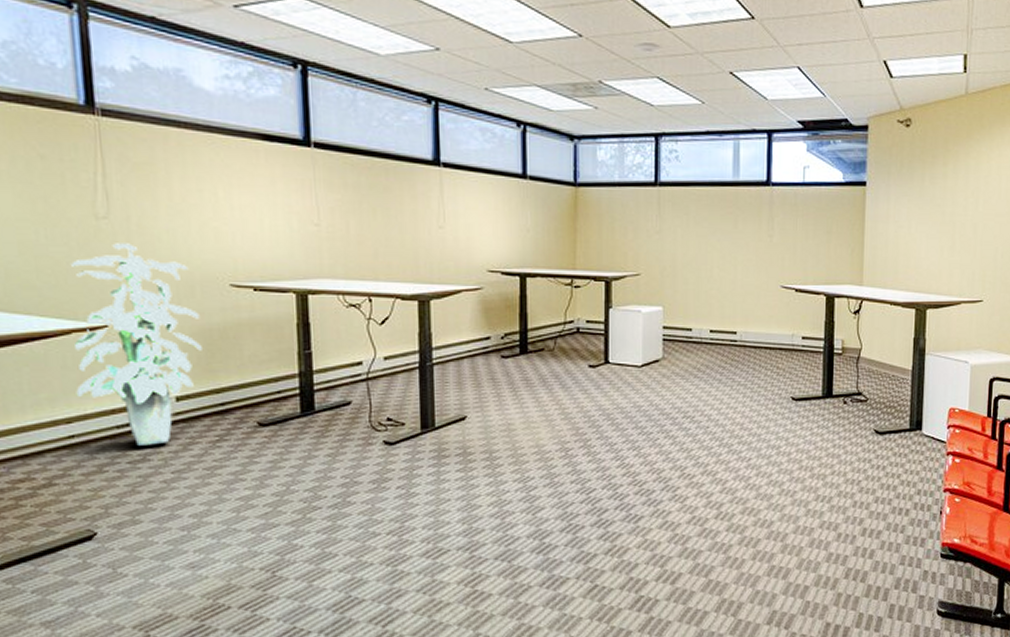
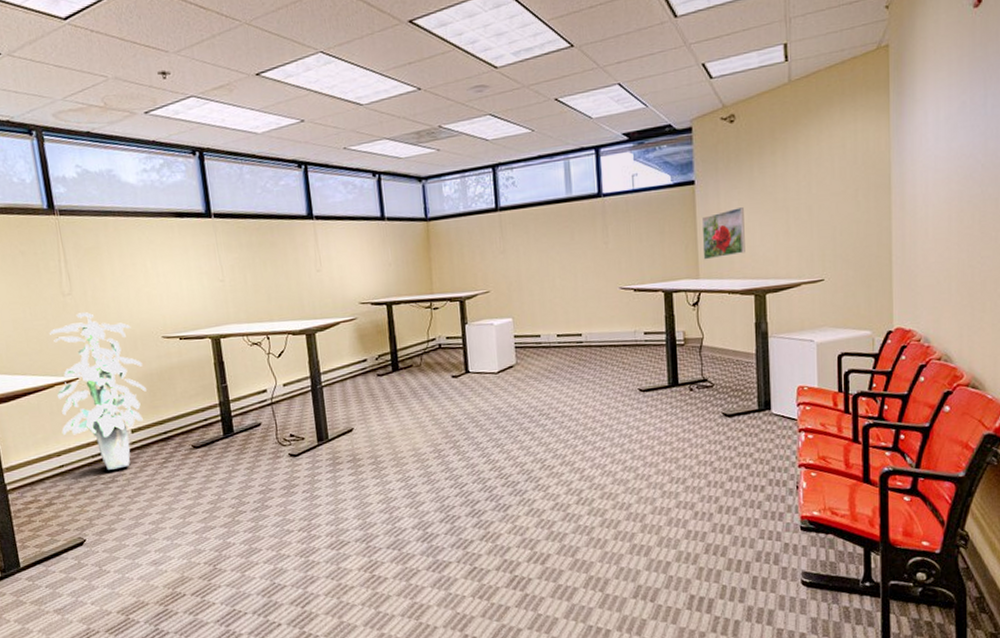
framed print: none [868,216,912,267] -> present [702,207,745,260]

